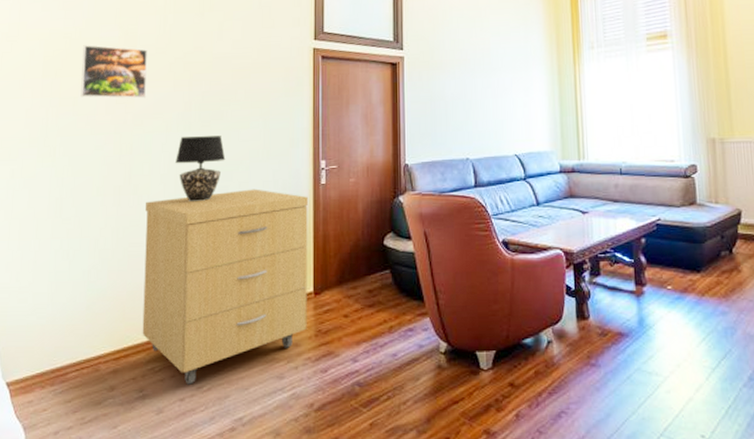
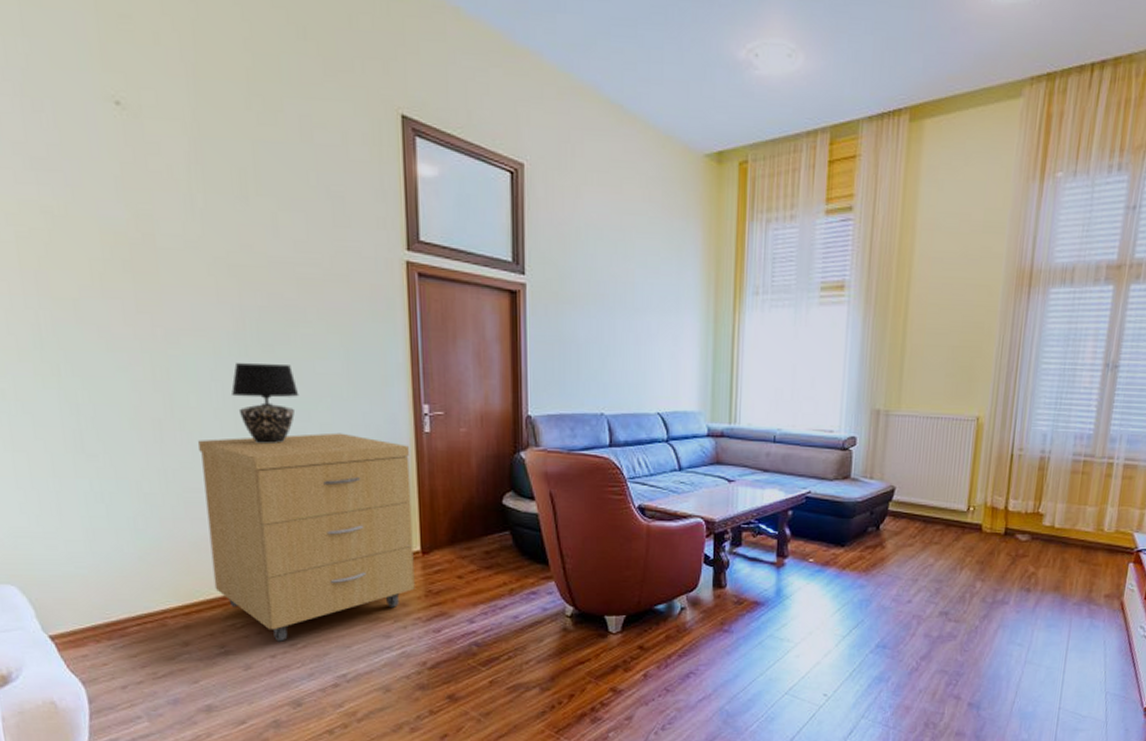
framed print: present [80,45,148,99] -> none [74,226,180,309]

